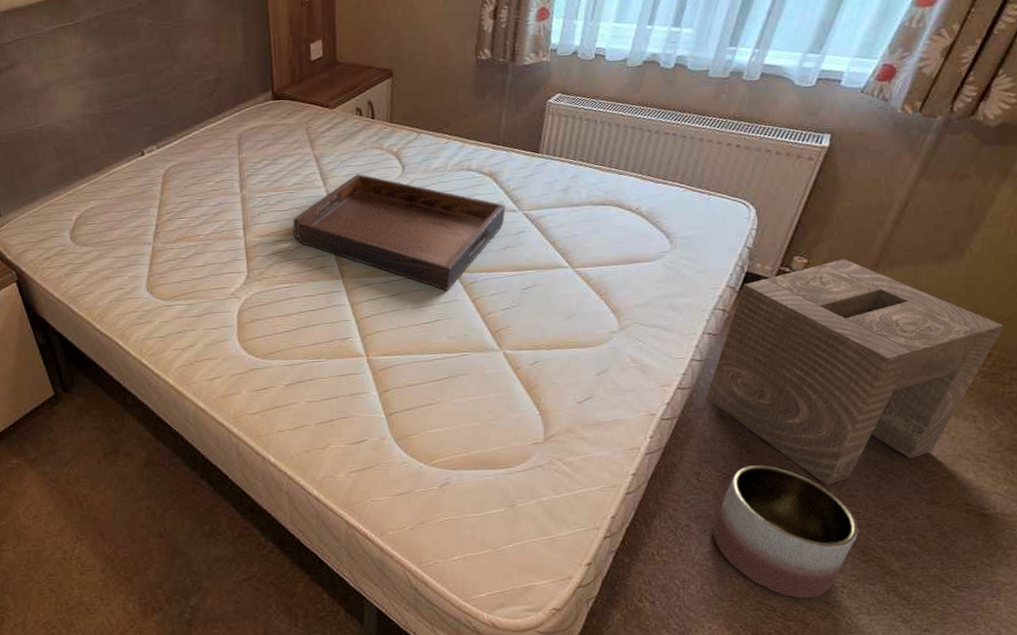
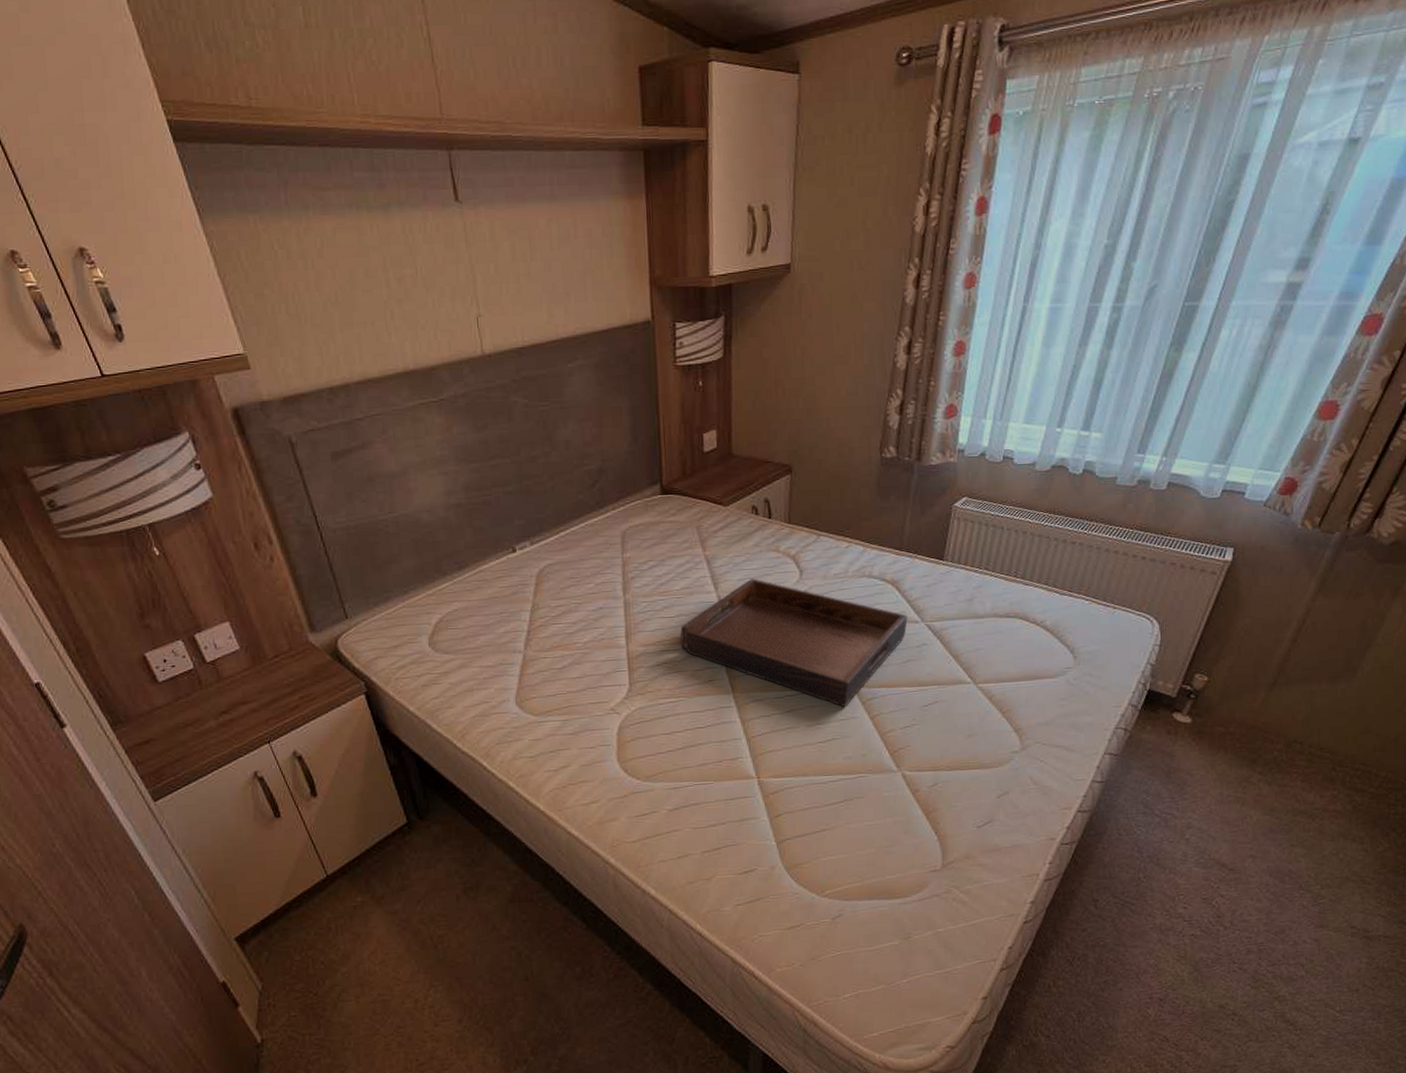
stool: present [706,259,1004,486] -> none [1106,677,1391,911]
planter: present [712,464,859,599] -> none [1109,890,1250,1028]

